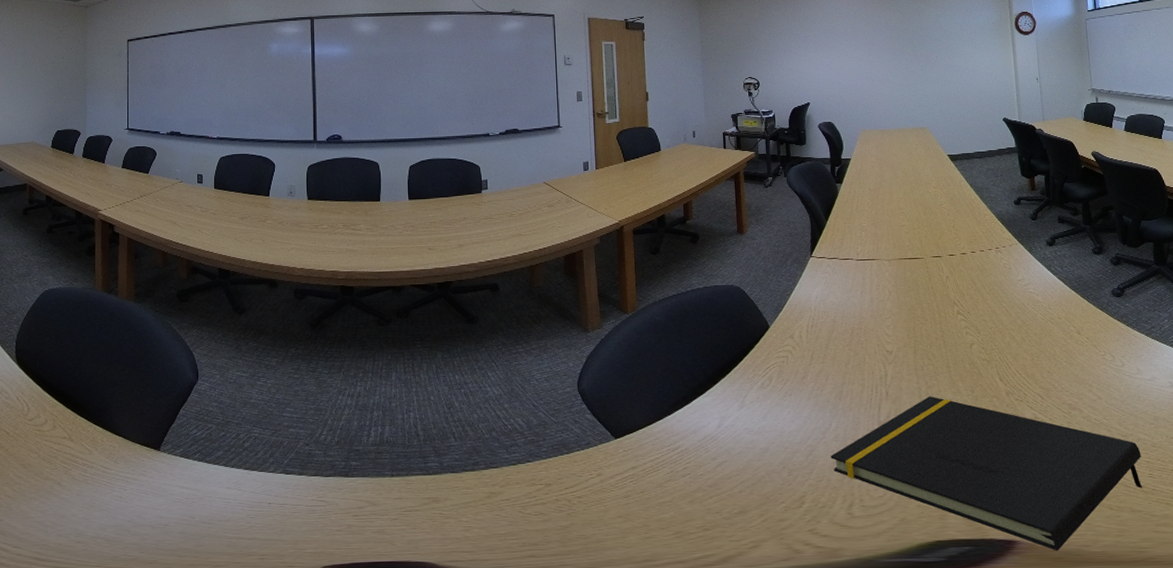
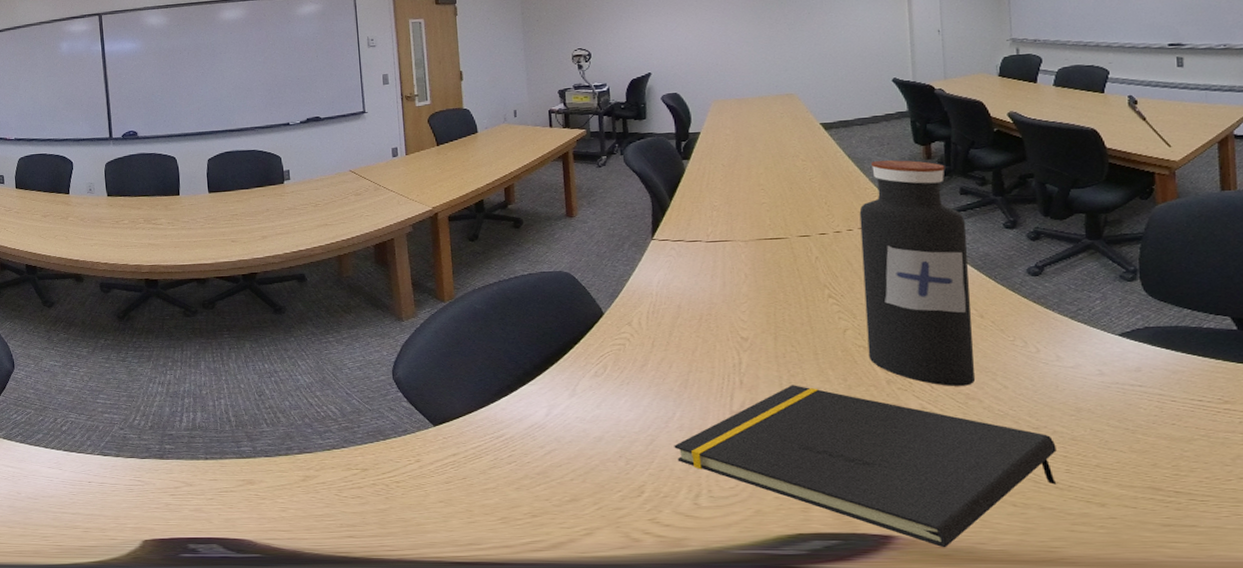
water bottle: none [980,189,1076,397] -> present [859,159,976,386]

